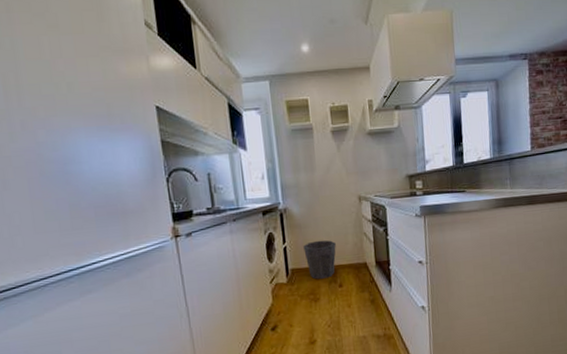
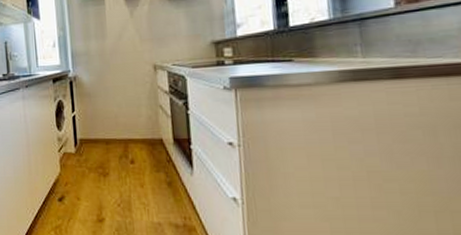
waste bin: present [303,240,336,279] -> none [93,110,128,152]

